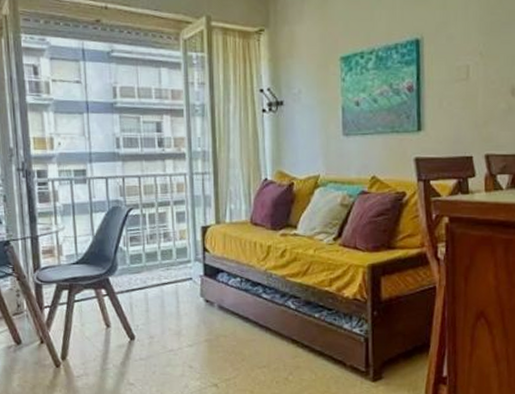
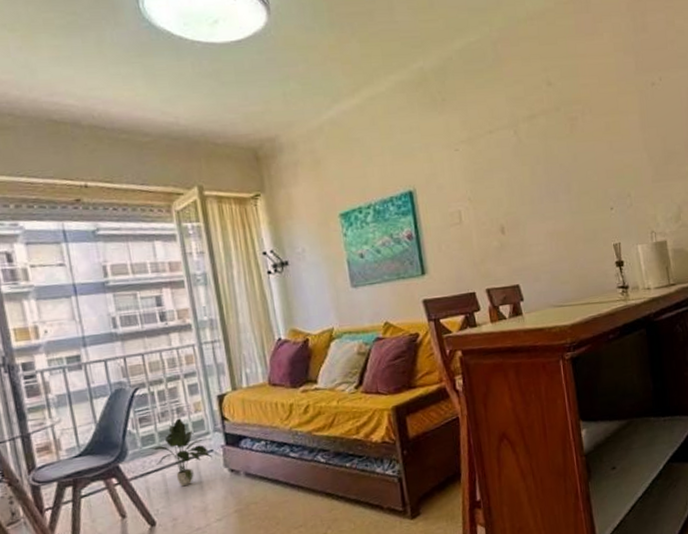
potted plant: none [137,243,190,308] -> present [150,418,212,487]

